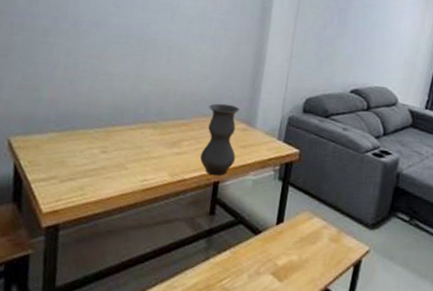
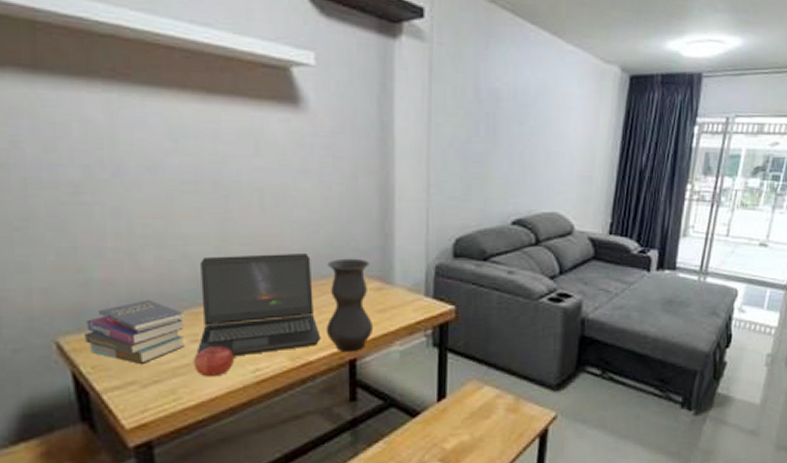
books: none [28,116,102,164] -> present [85,299,186,364]
fruit: none [99,157,131,181] -> present [193,346,235,377]
laptop computer: none [103,91,198,168] -> present [196,254,321,357]

